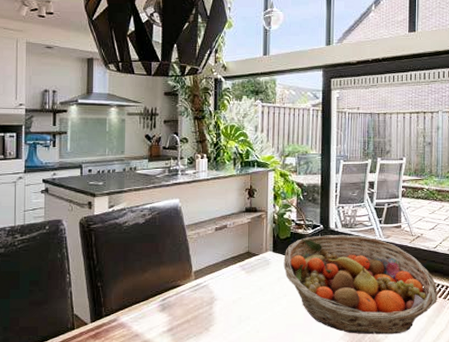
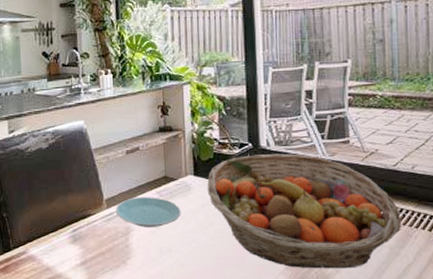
plate: none [202,270,260,297] -> present [115,197,181,227]

